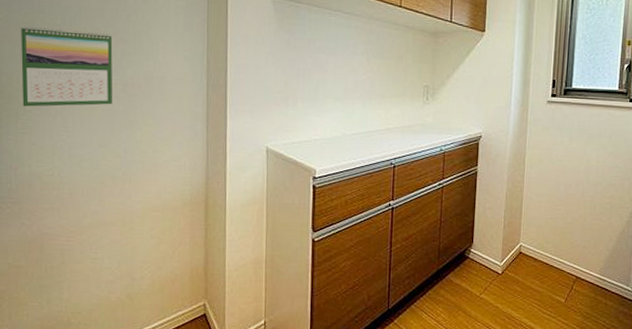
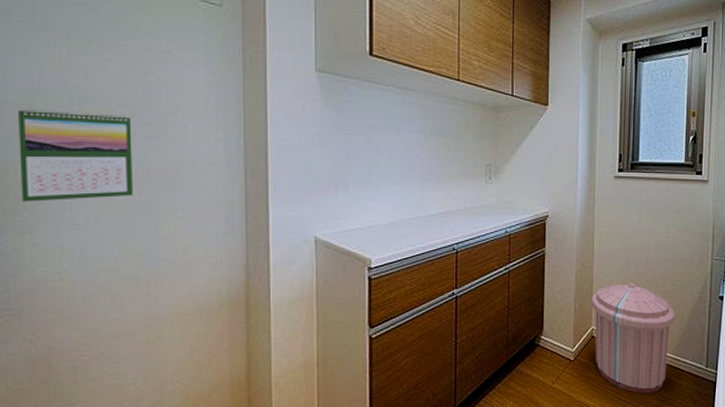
trash can: none [520,203,603,311] -> present [591,282,675,394]

